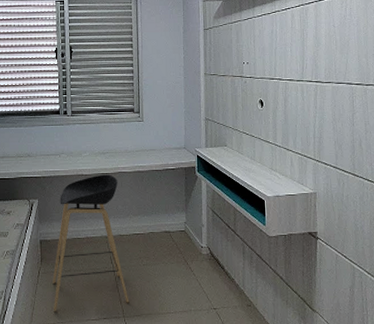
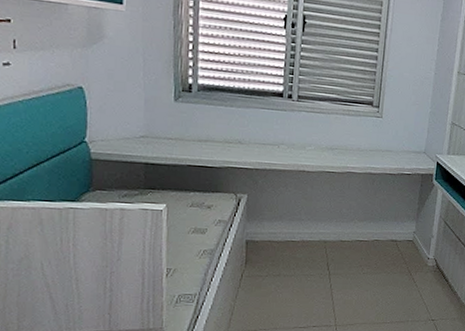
stool: present [52,174,130,311] -> none [256,172,345,317]

